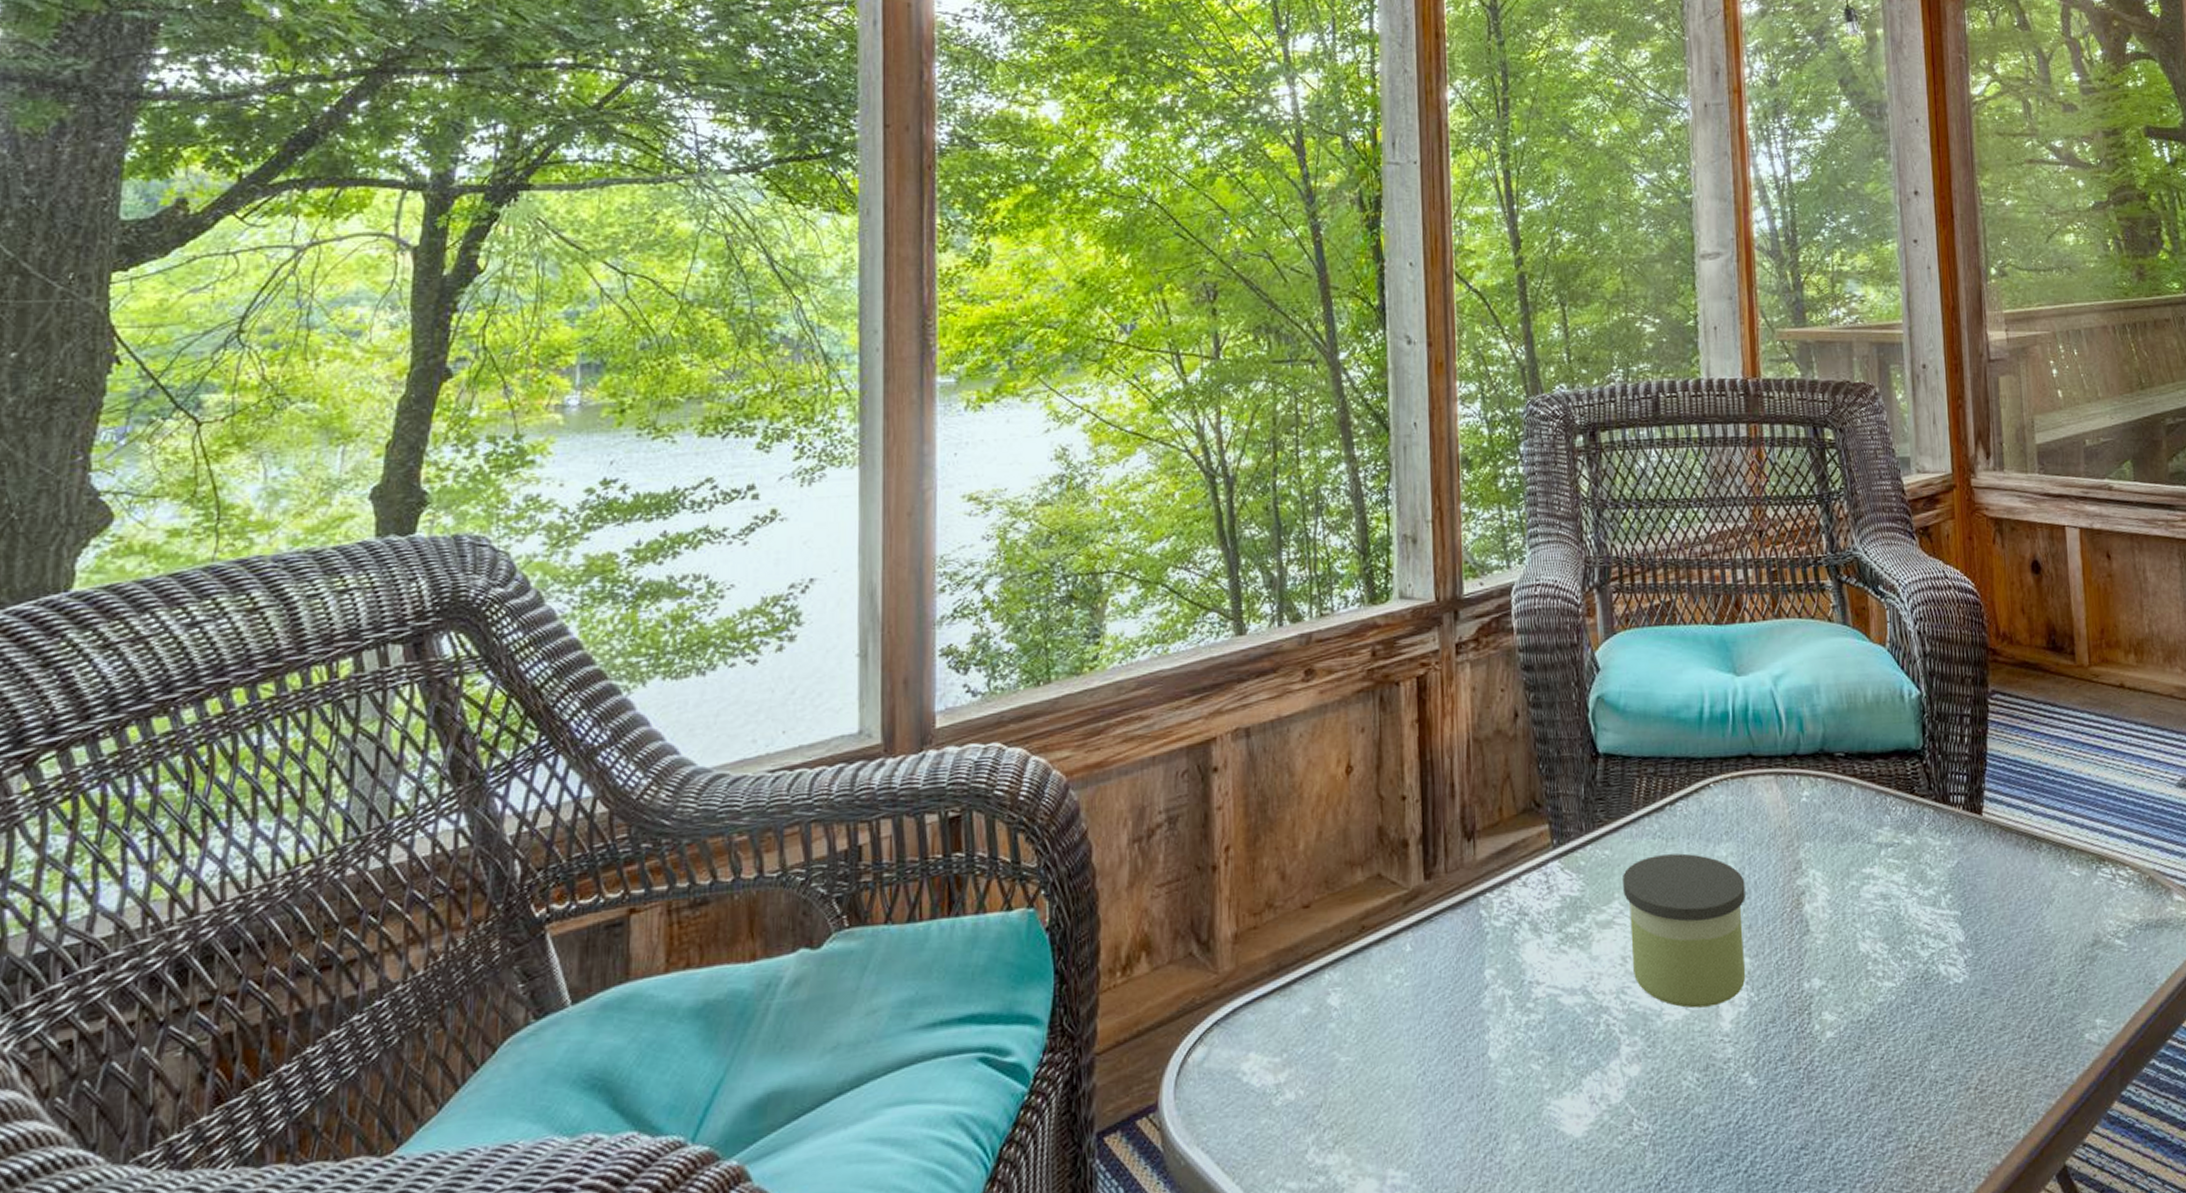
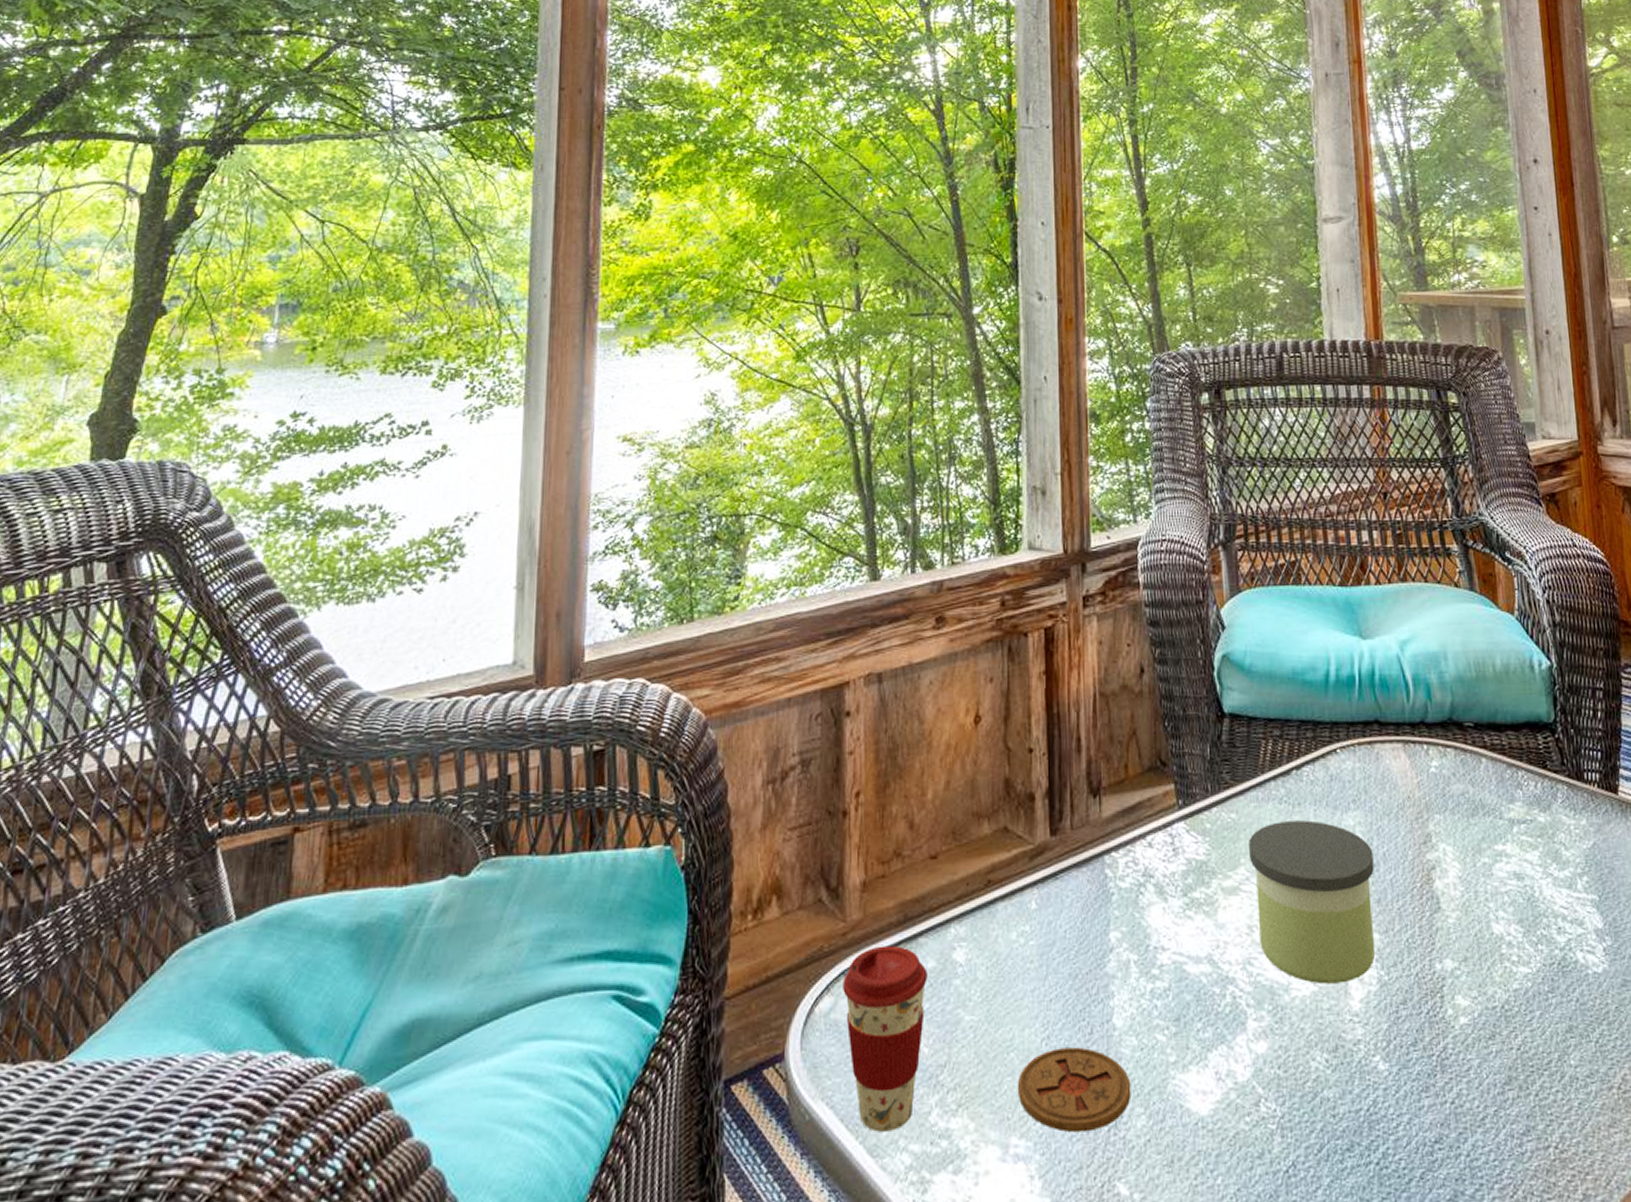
coffee cup: none [1216,993,1302,1173] -> present [843,945,927,1132]
coaster: none [1393,1080,1507,1161] -> present [1017,1047,1131,1133]

